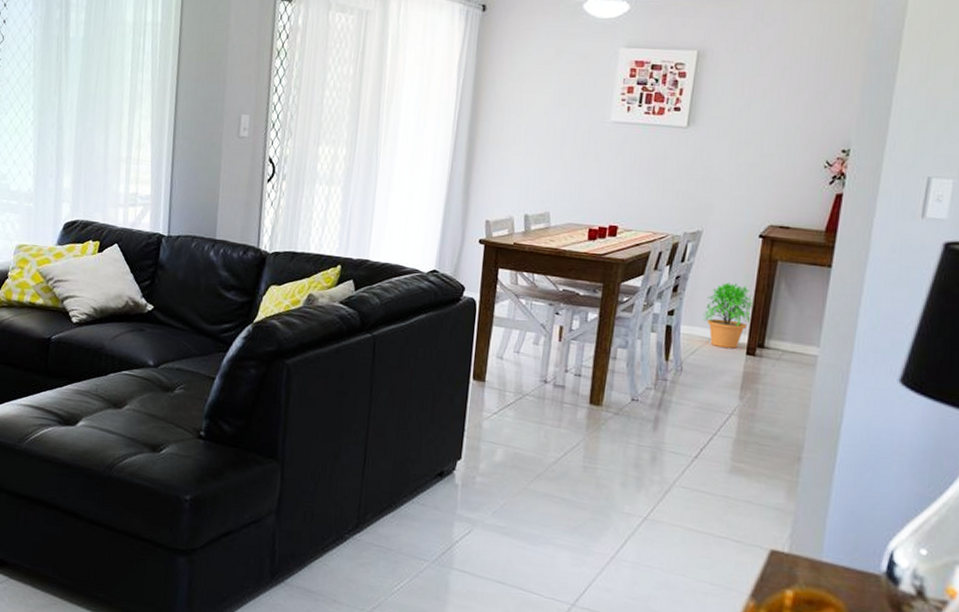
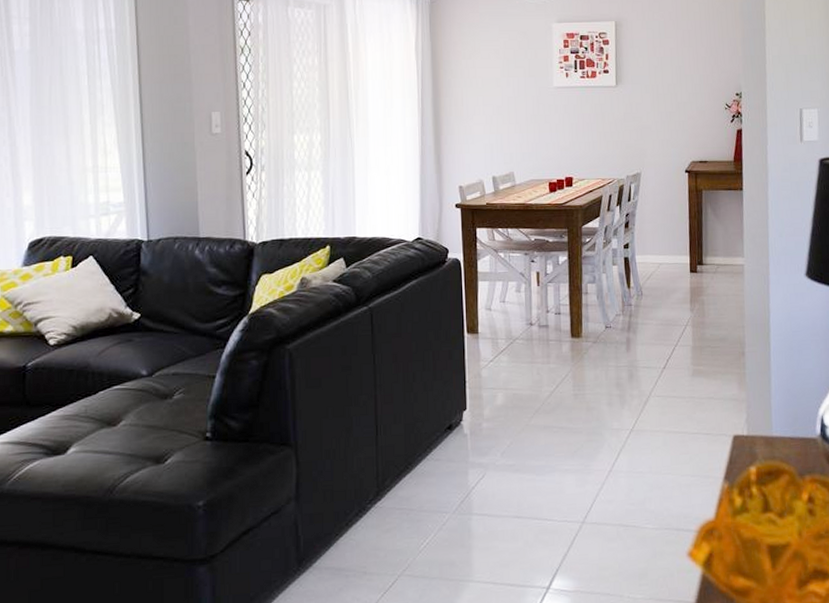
potted plant: present [702,282,754,348] -> none [651,213,690,270]

